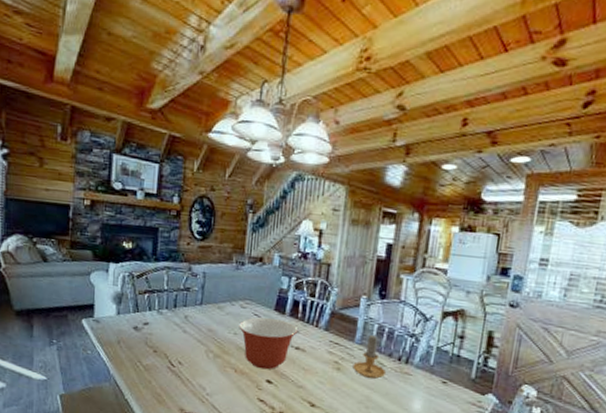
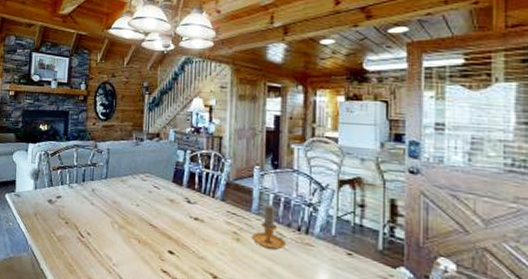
mixing bowl: present [239,317,298,370] -> none [140,189,196,241]

